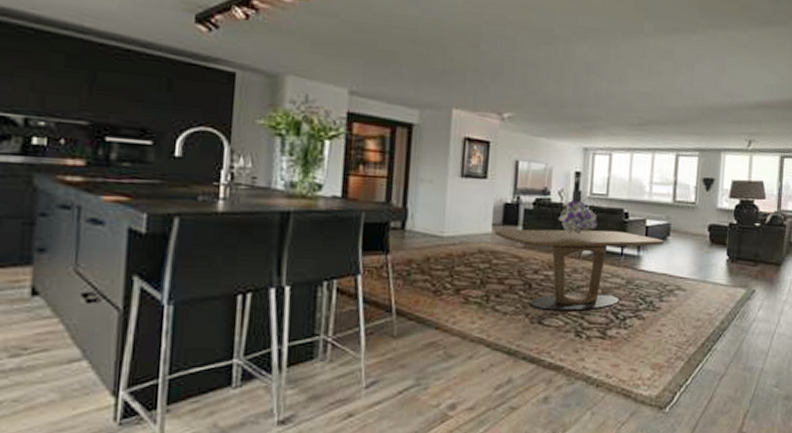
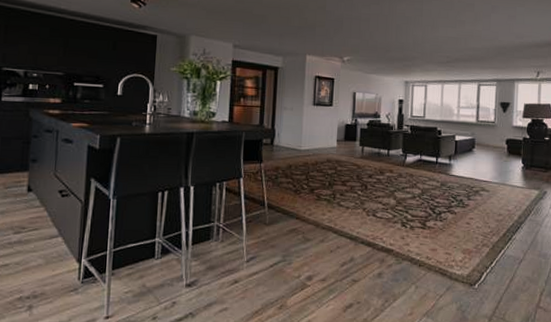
dining table: present [494,229,664,311] -> none [339,143,470,206]
bouquet: present [559,200,598,234] -> none [387,121,418,147]

